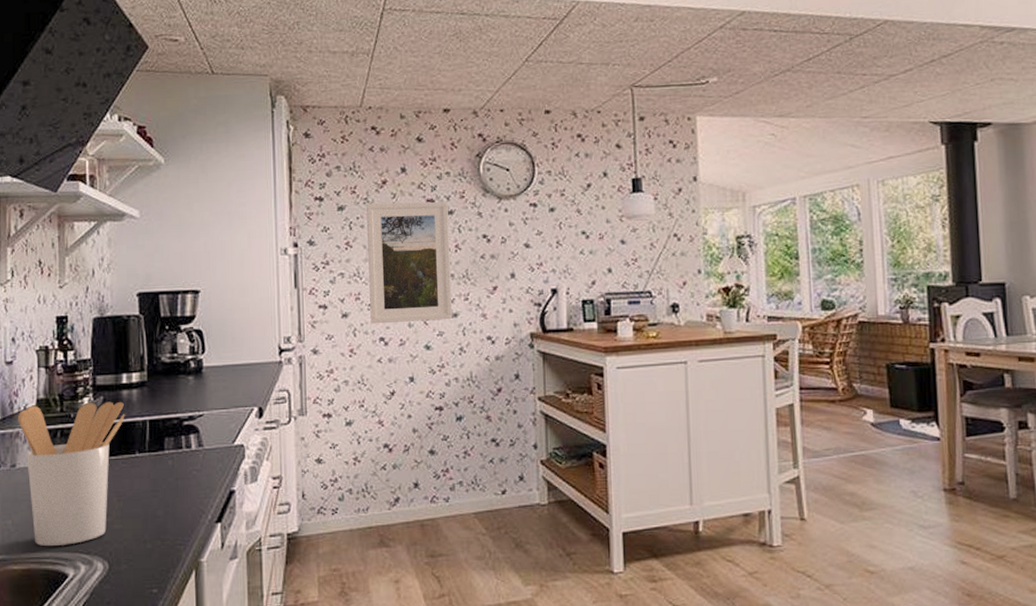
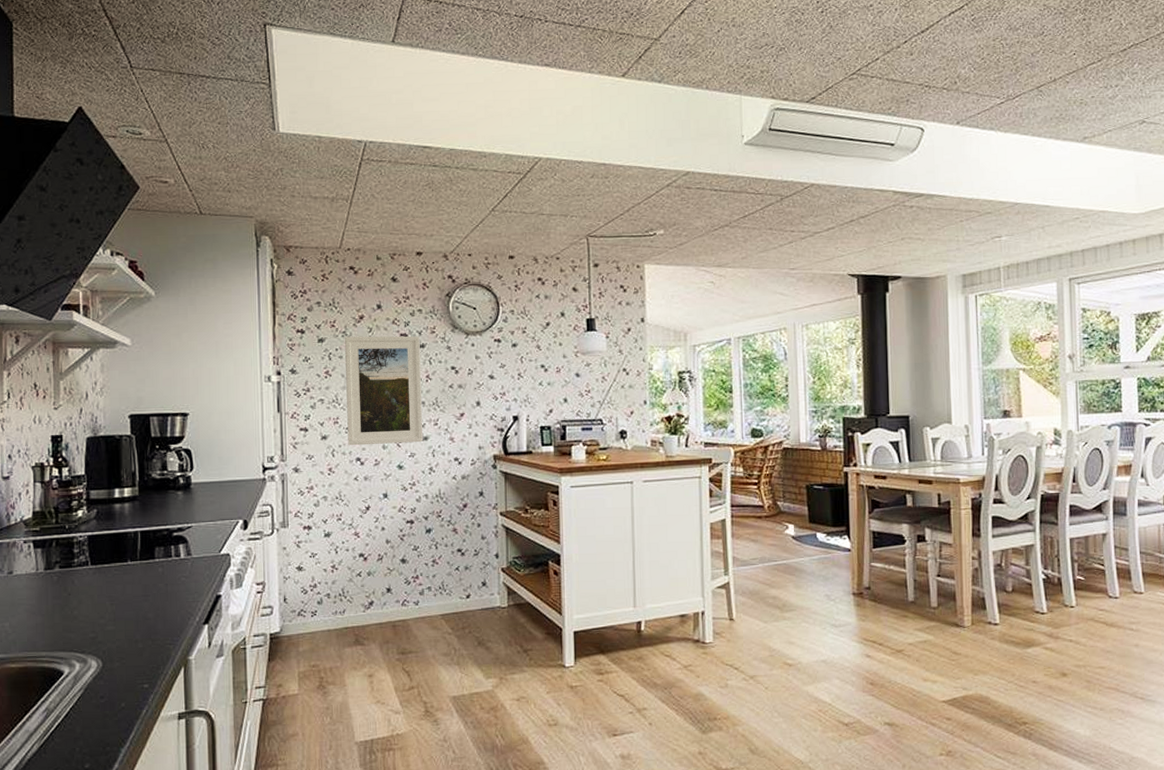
utensil holder: present [18,401,125,547] -> none [15,514,118,647]

